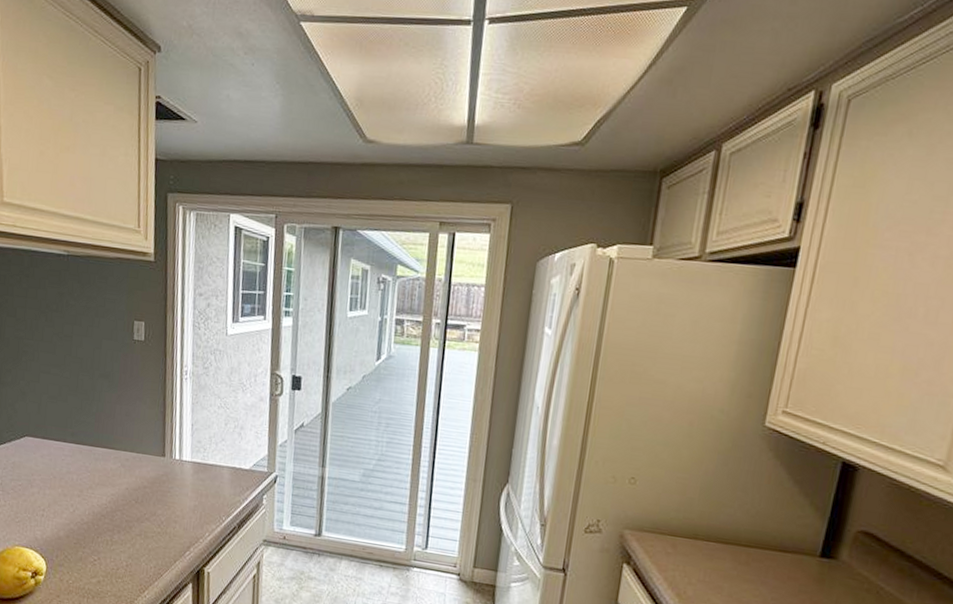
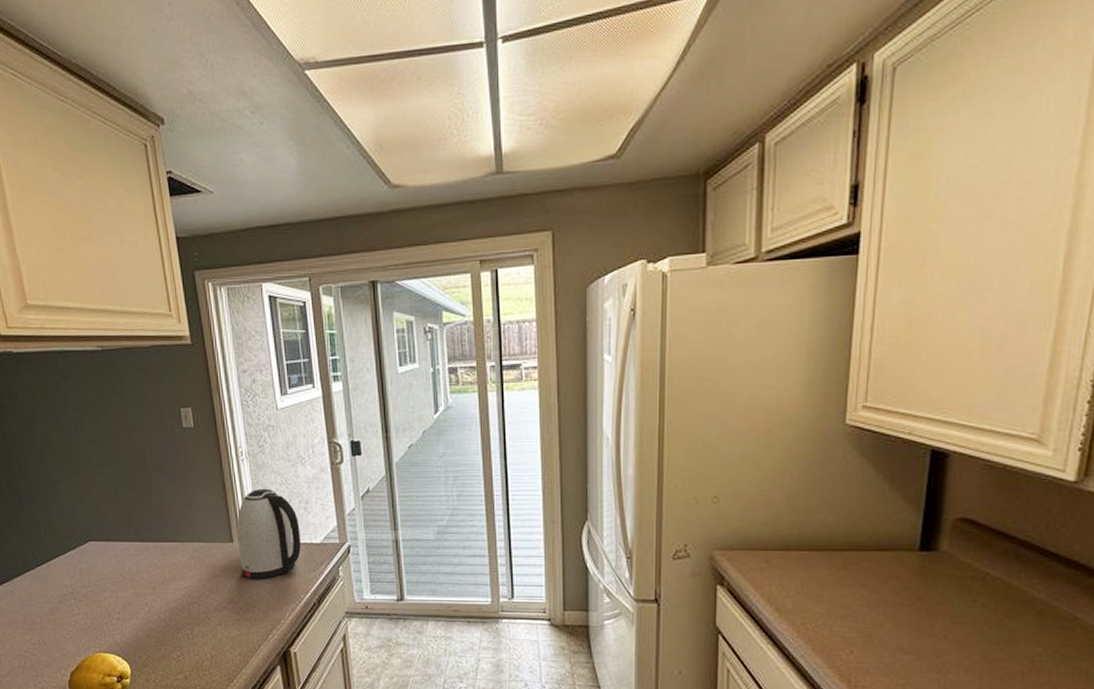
kettle: none [169,408,232,497] -> present [236,488,301,579]

